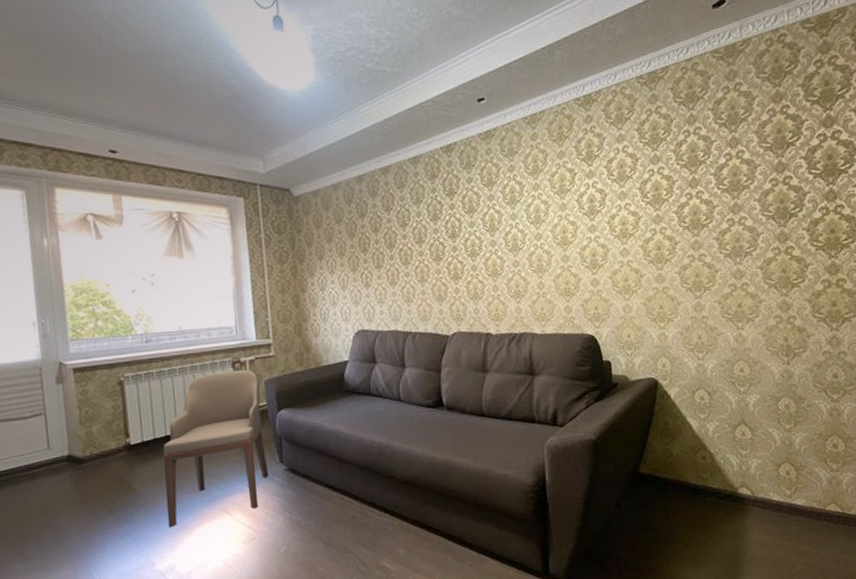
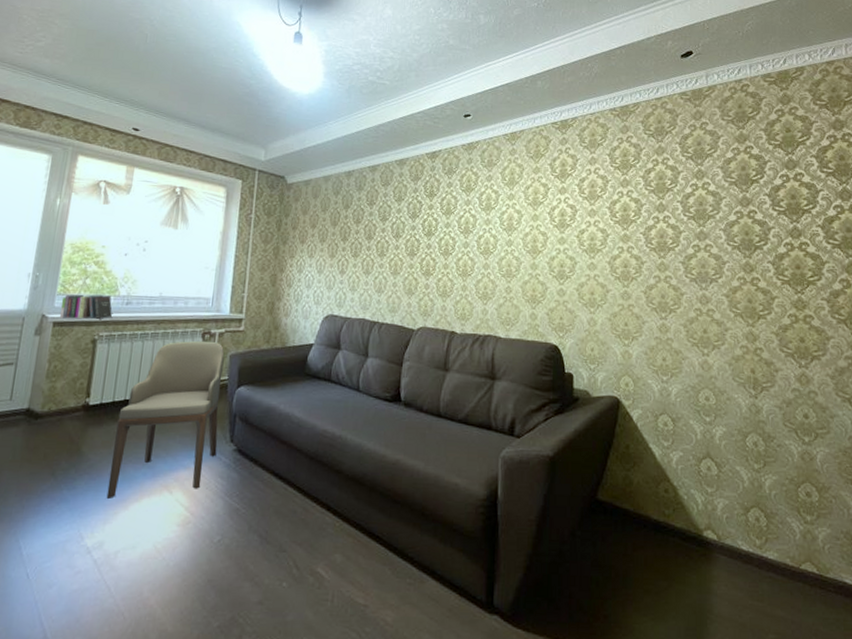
books: none [76,335,133,364] -> present [60,294,112,319]

